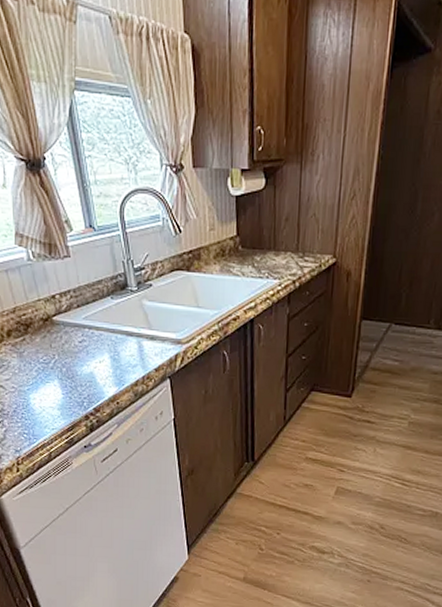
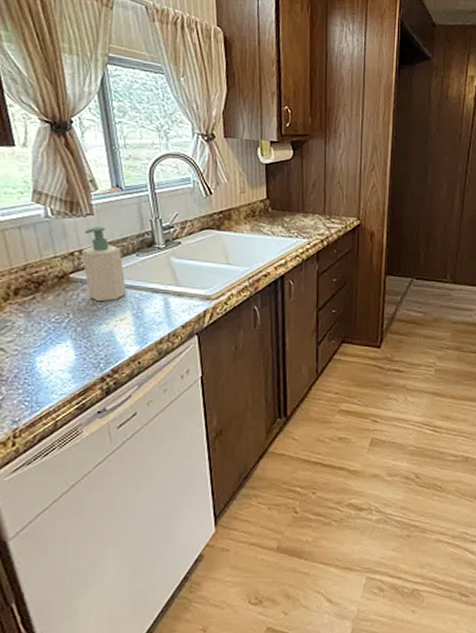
soap bottle: none [61,269,104,344] -> present [81,227,127,302]

